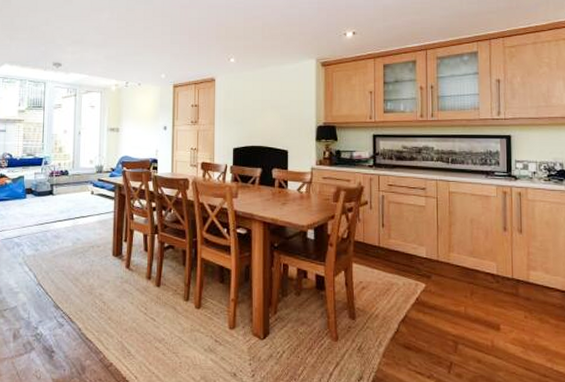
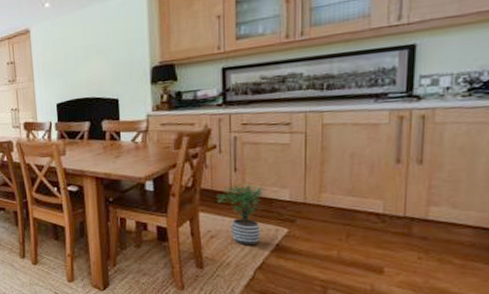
potted plant: none [368,238,408,298] -> present [217,183,267,245]

